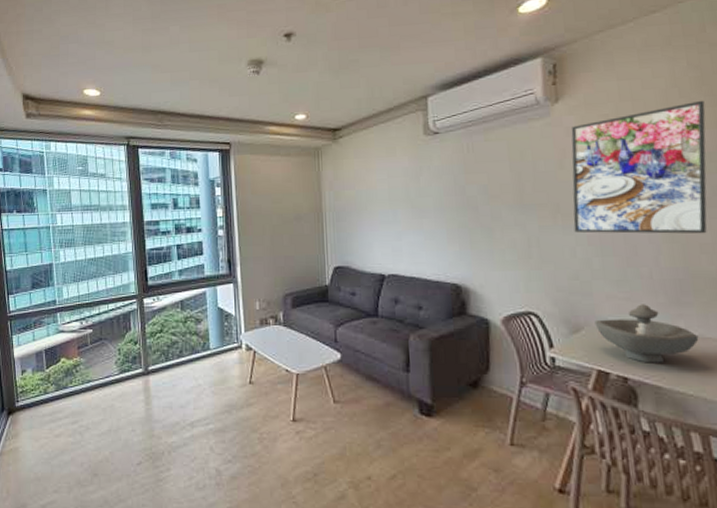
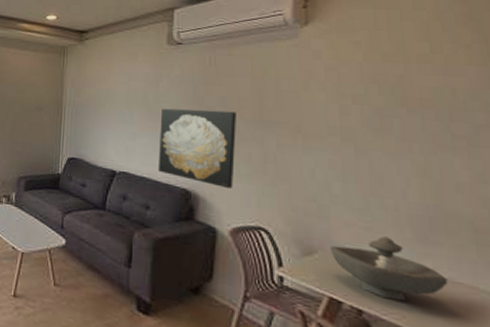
wall art: none [424,198,502,278] -> present [157,108,236,189]
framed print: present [571,100,708,234] -> none [314,36,472,173]

